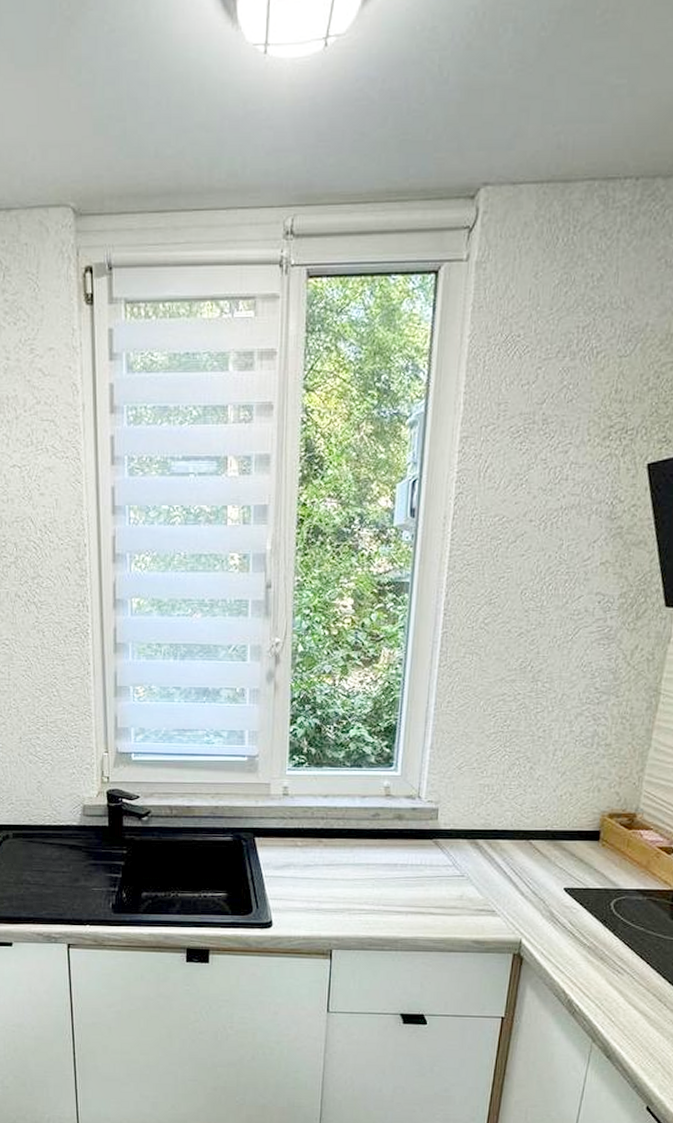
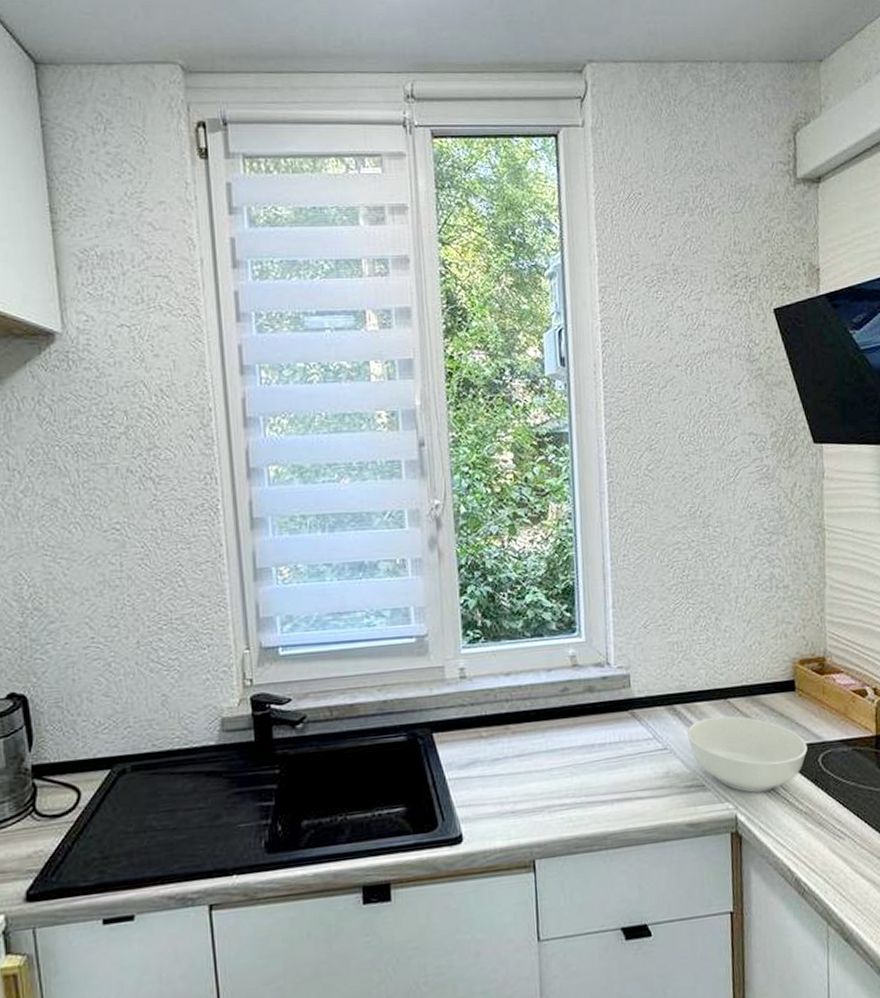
bowl: none [485,854,602,924] -> present [686,716,808,793]

